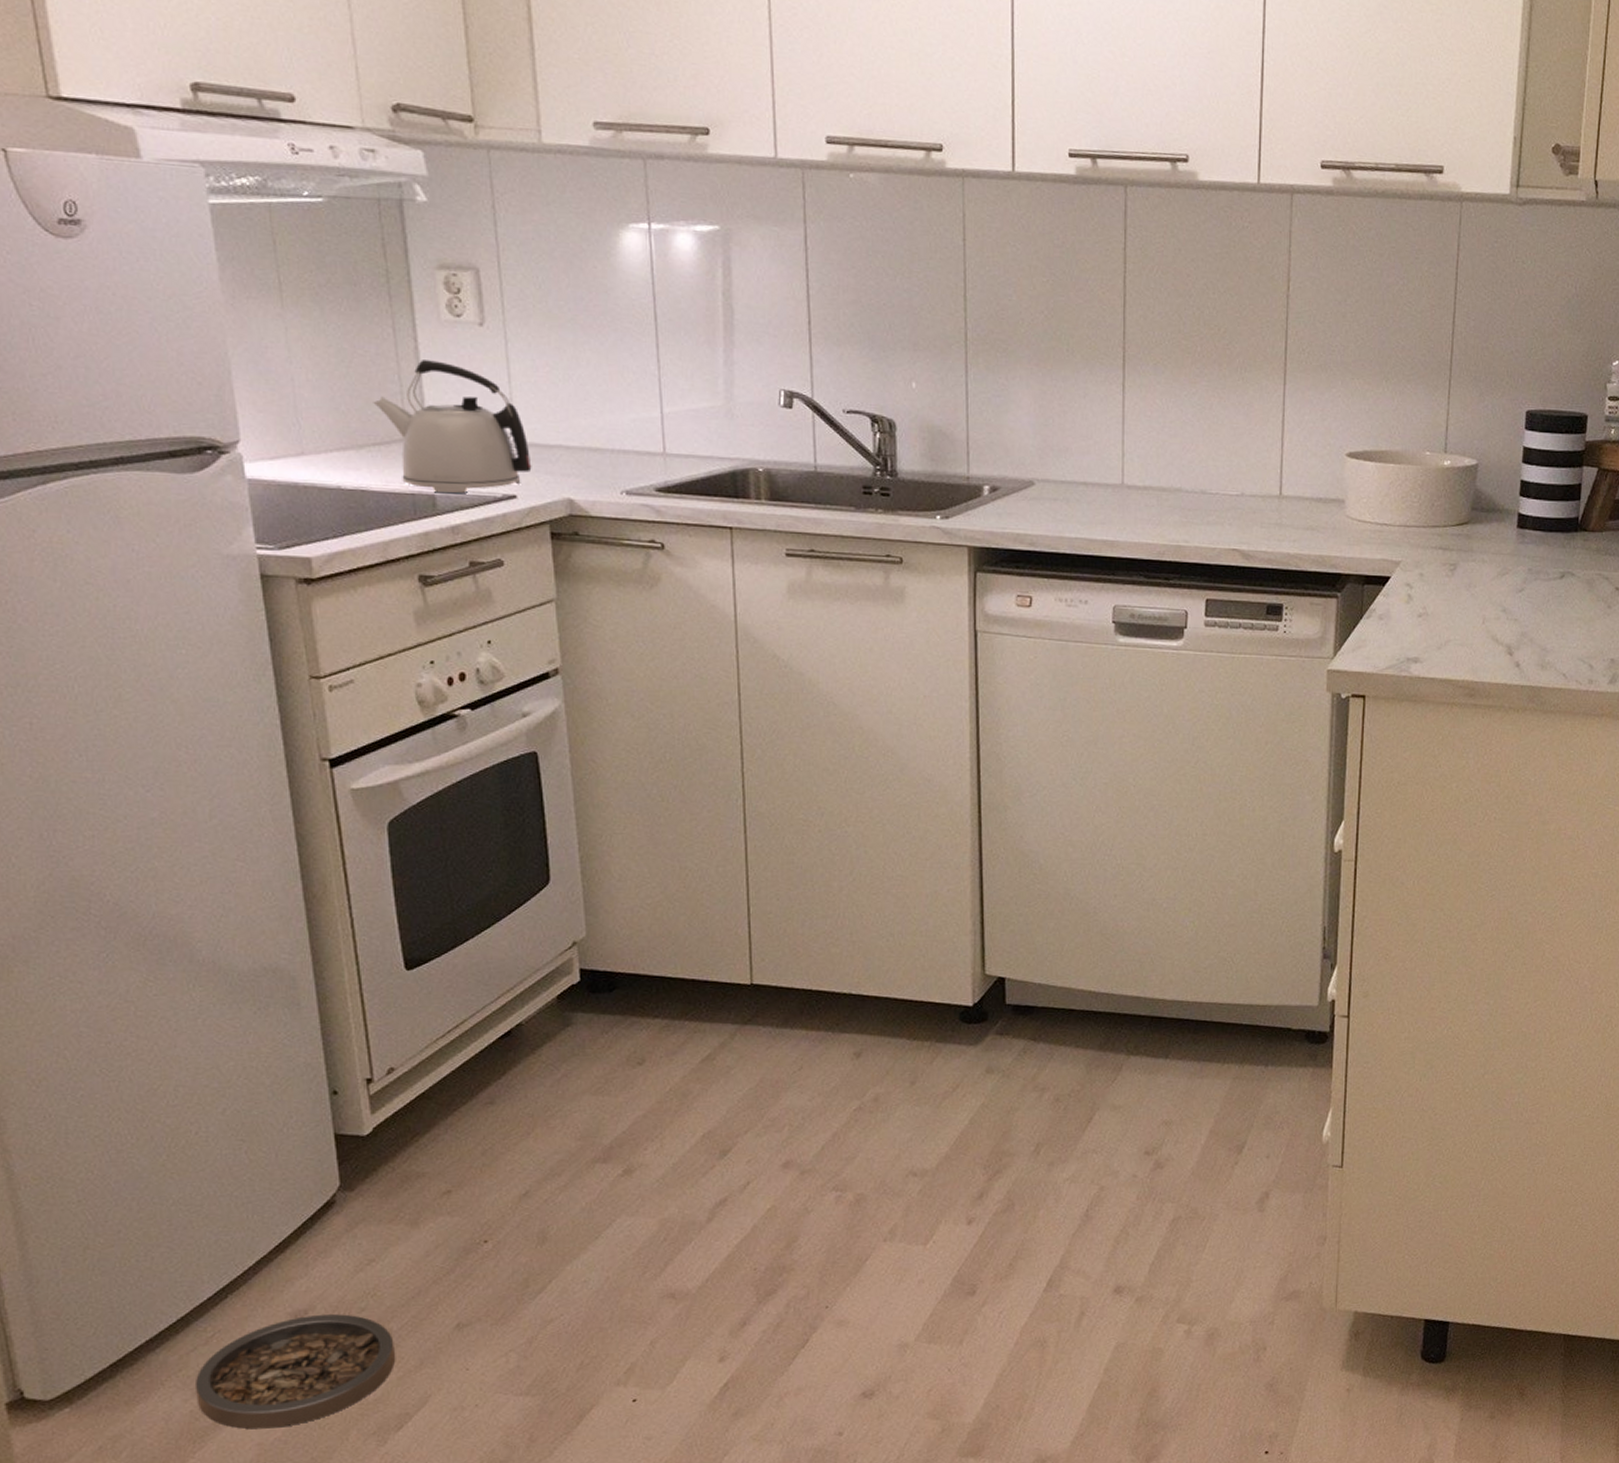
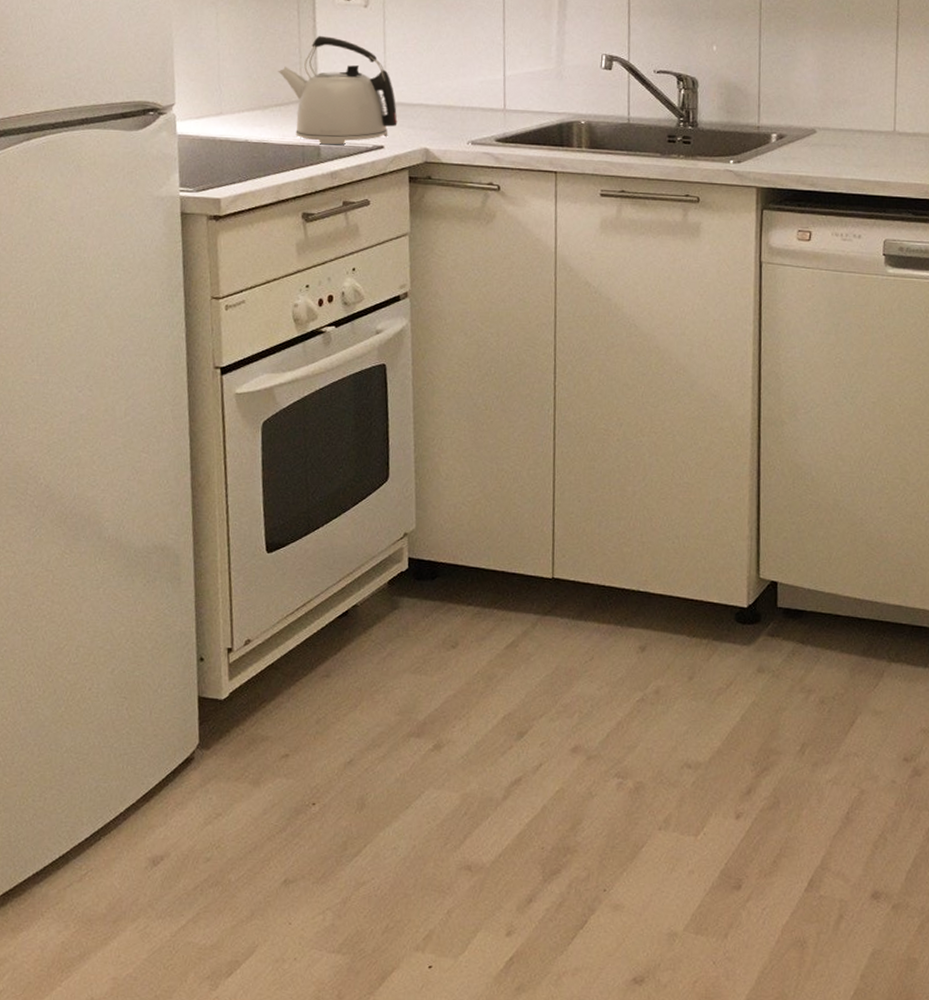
pet bowl: present [194,1314,395,1429] -> none [67,862,231,965]

